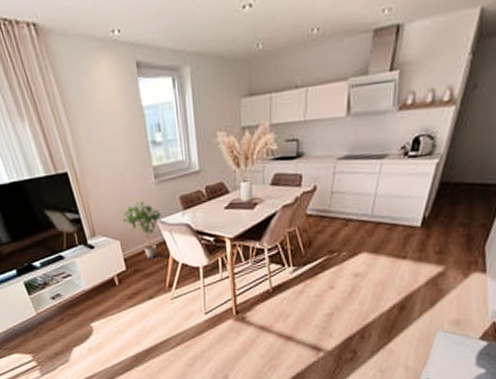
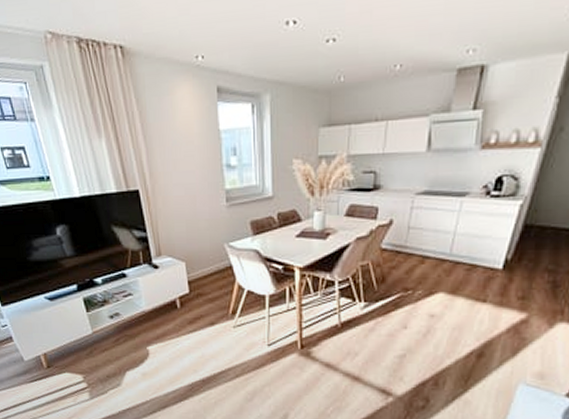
potted plant: present [123,201,161,259] -> none [191,223,230,283]

